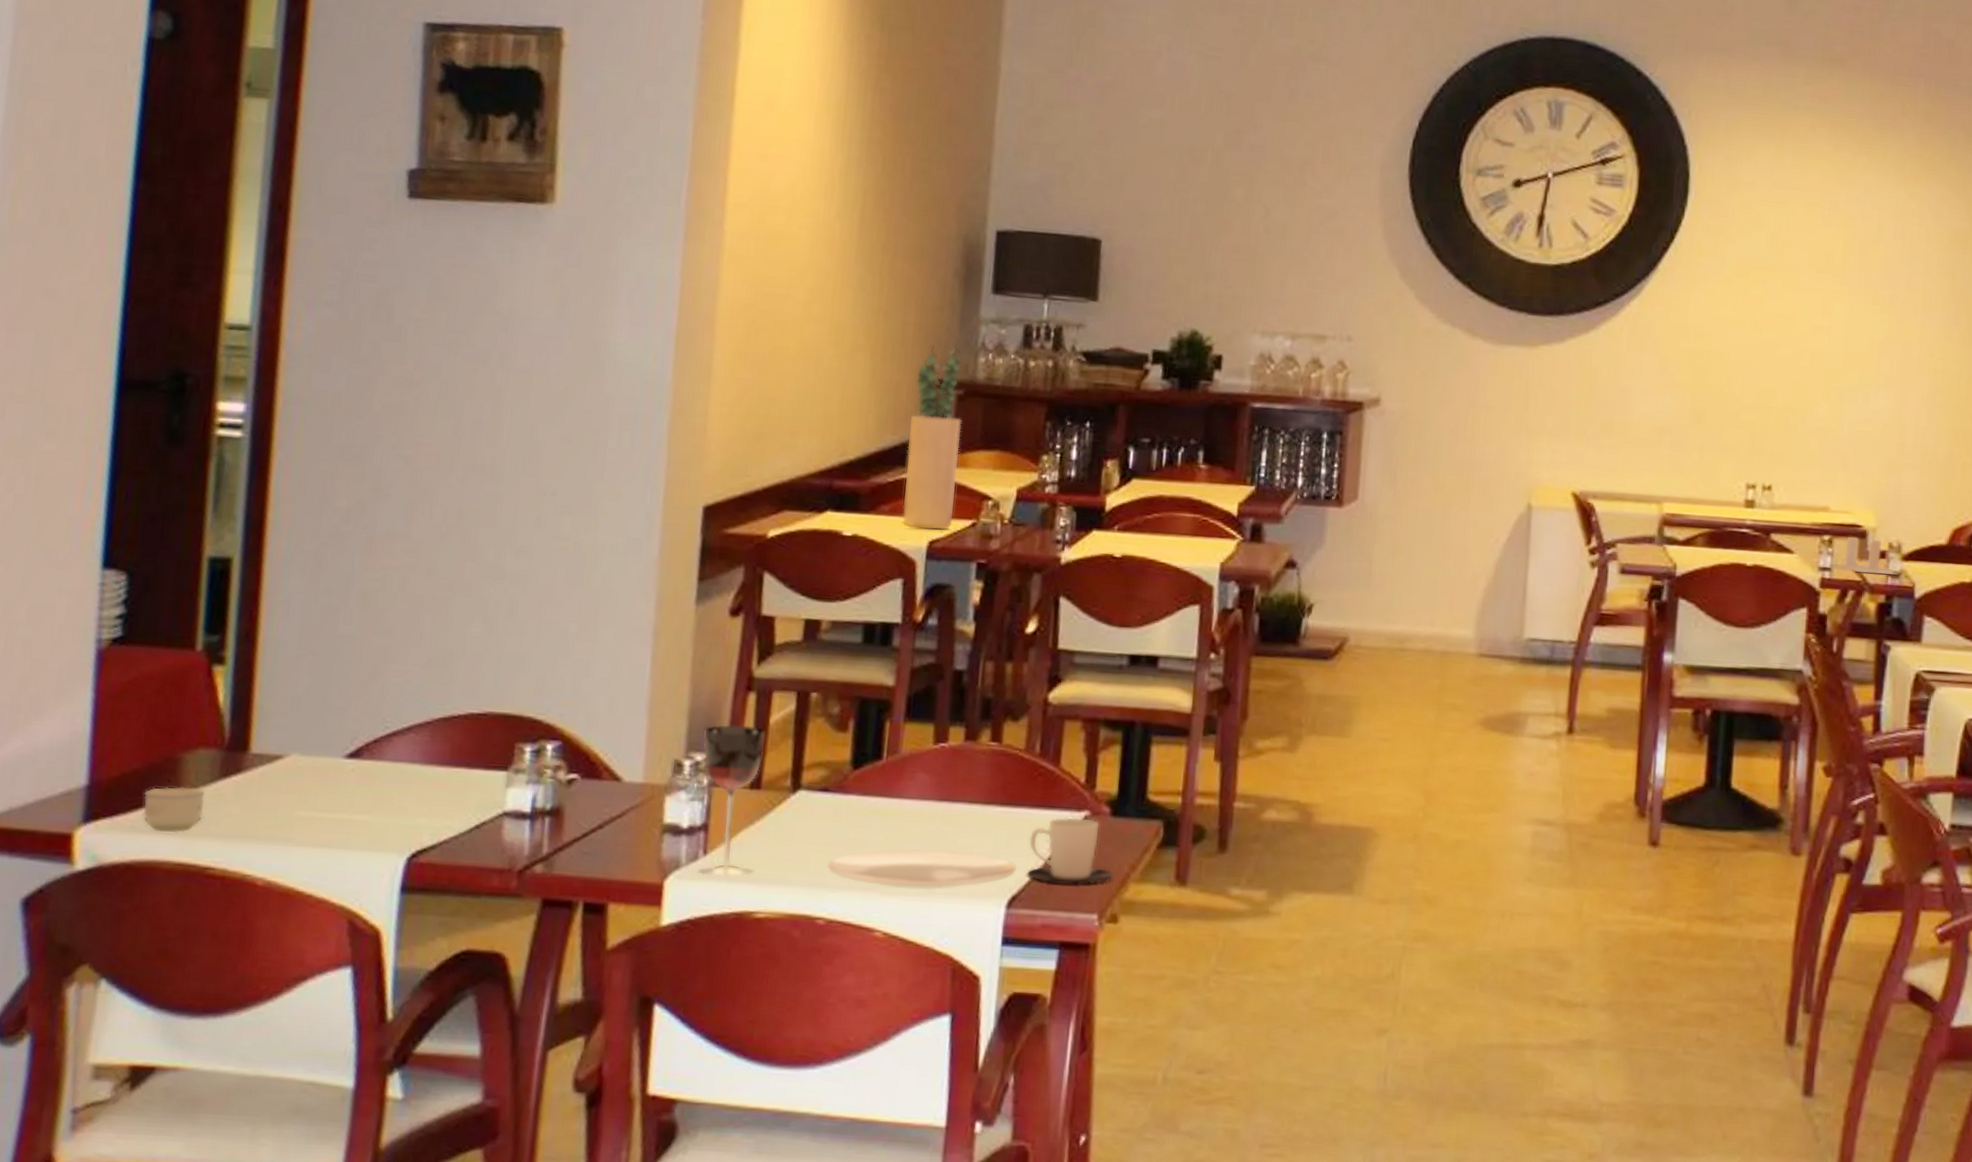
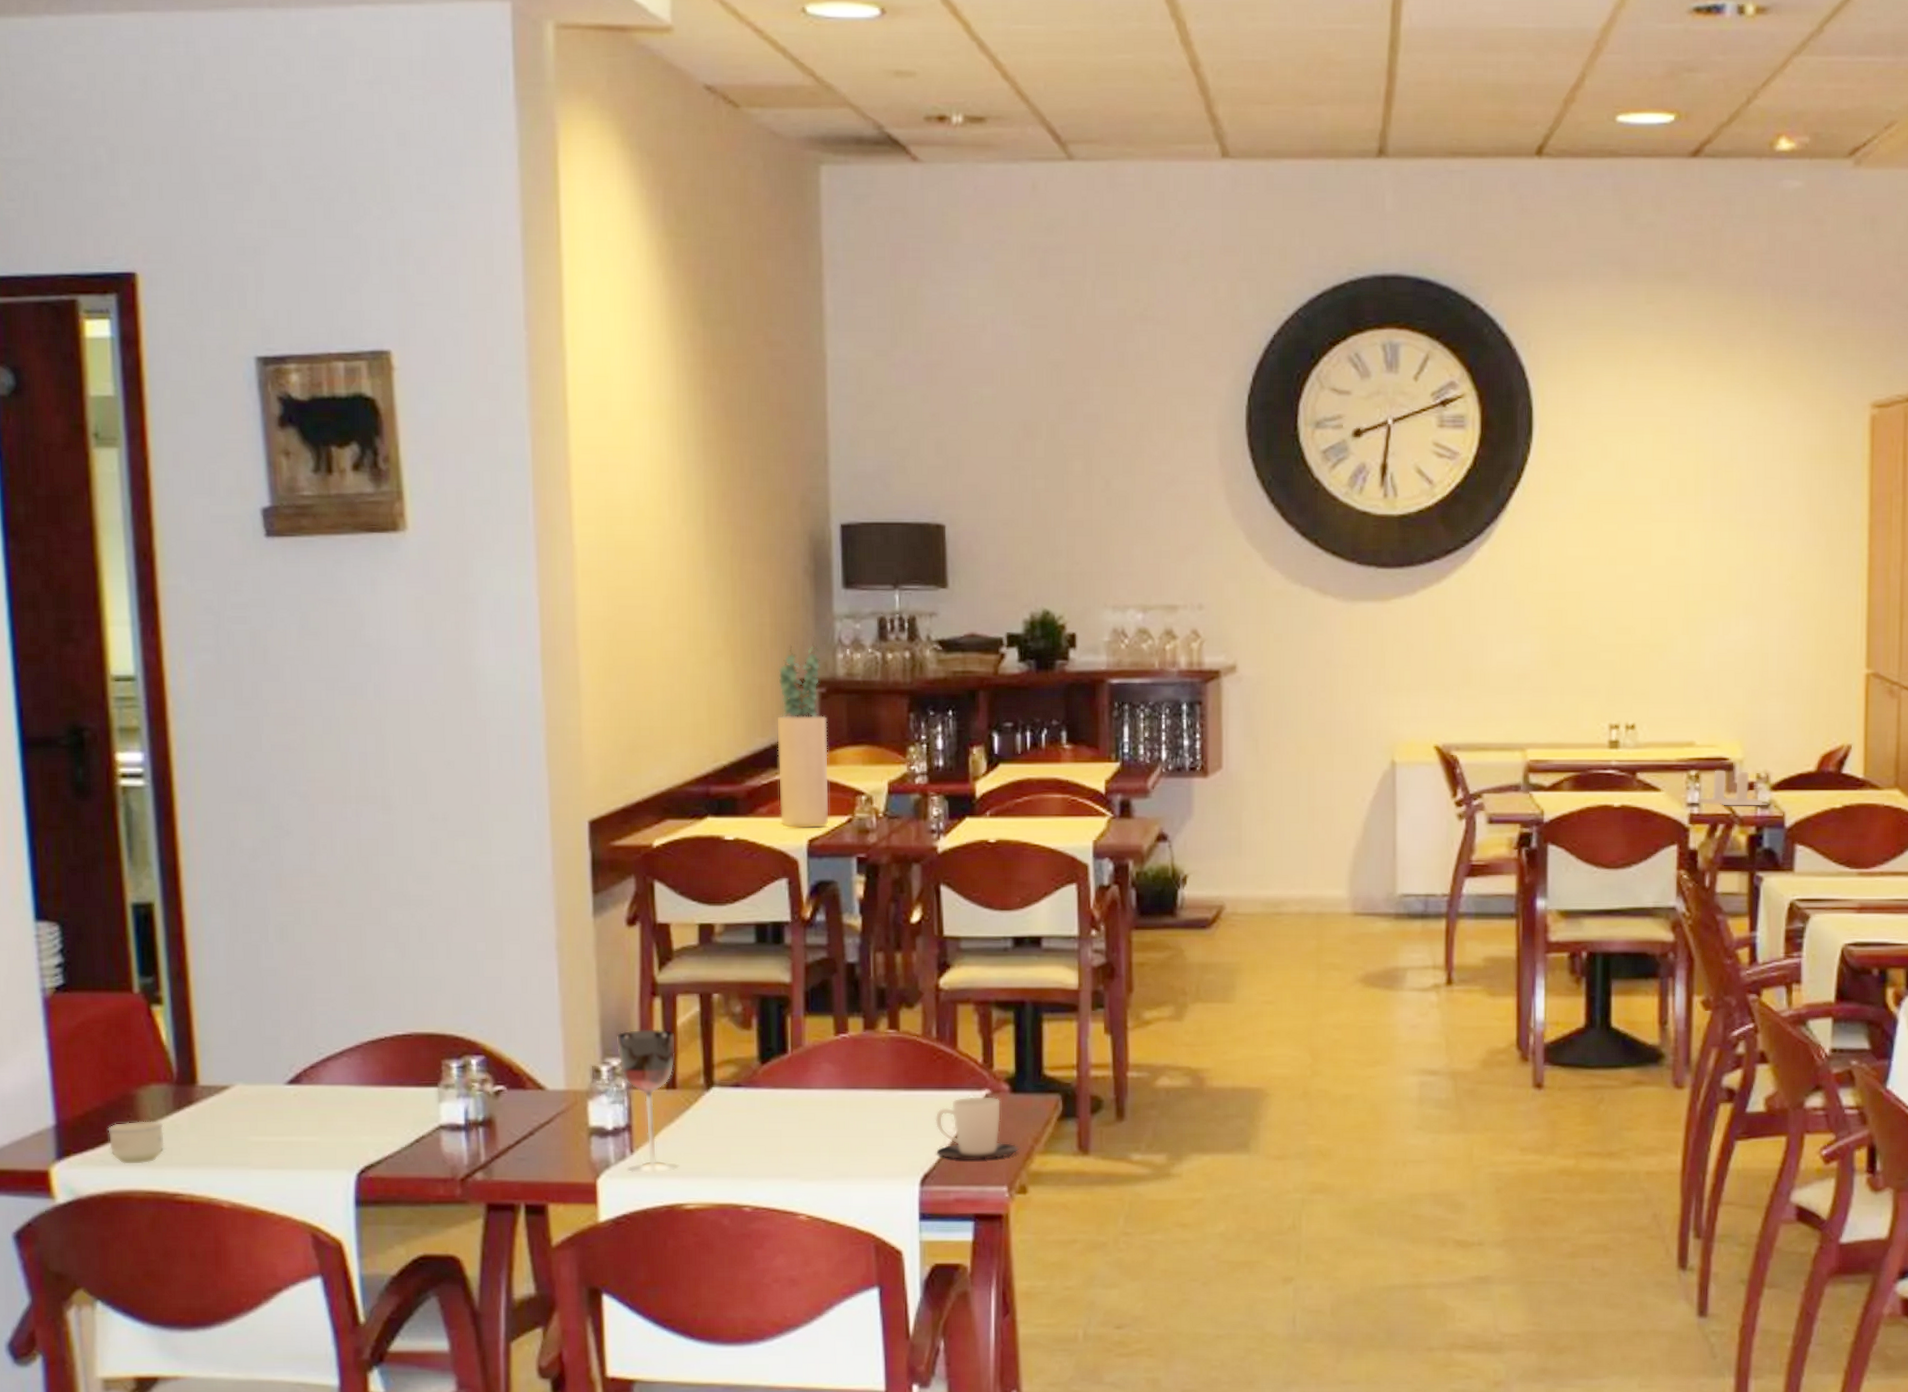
plate: present [826,848,1017,891] -> none [747,1135,927,1174]

